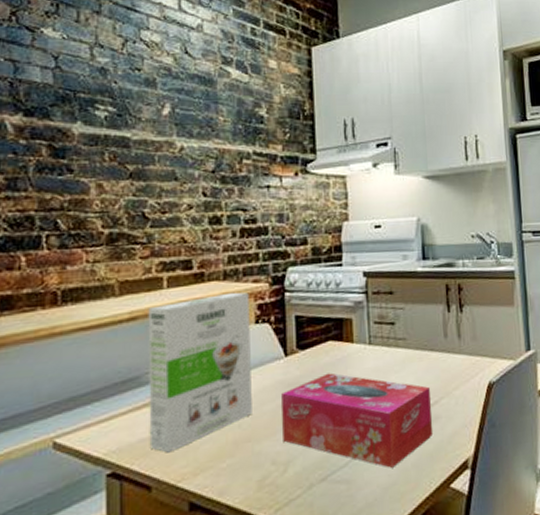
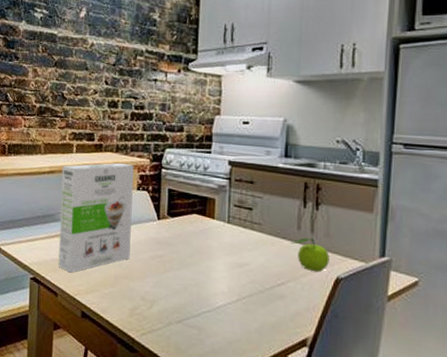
tissue box: present [281,373,434,468] -> none [151,239,279,328]
fruit: none [439,343,480,382] -> present [290,237,330,272]

